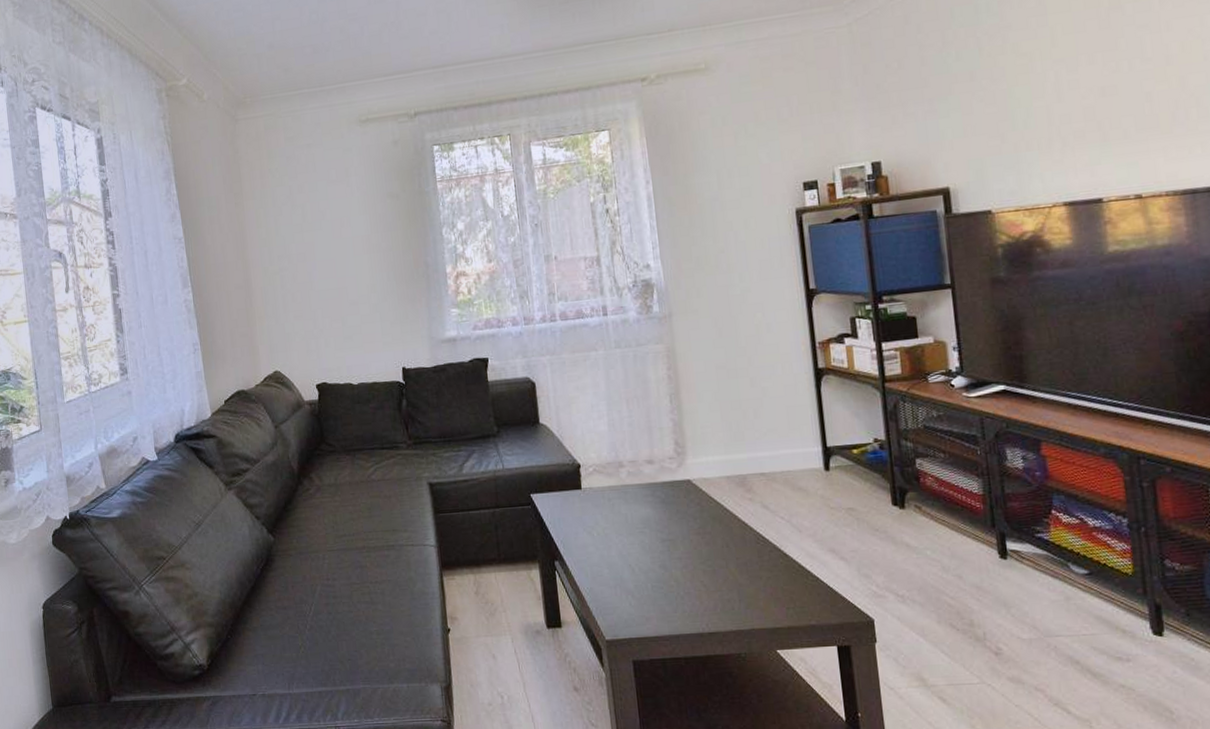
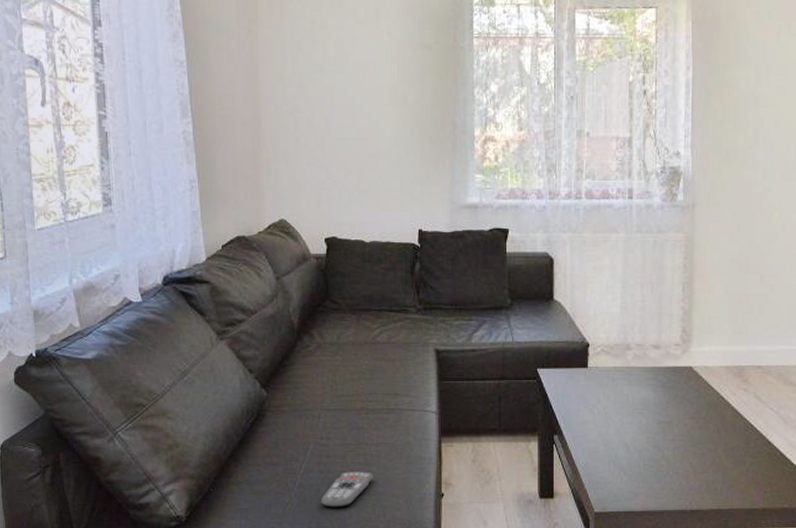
remote control: none [332,610,380,649] -> present [321,471,373,507]

